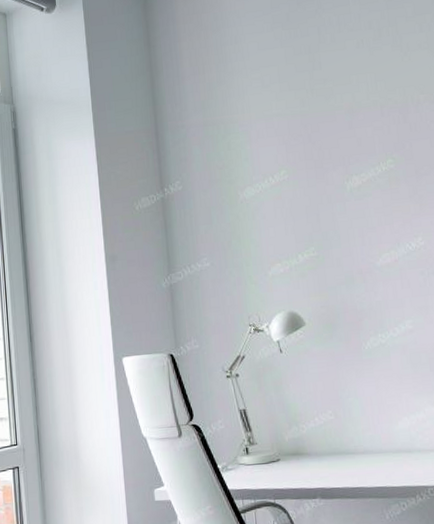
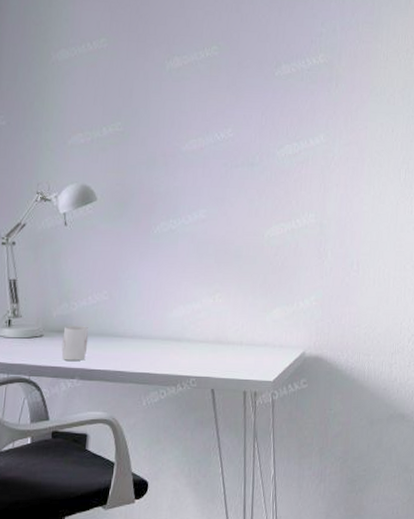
mug: none [297,446,323,482] -> present [61,326,89,361]

